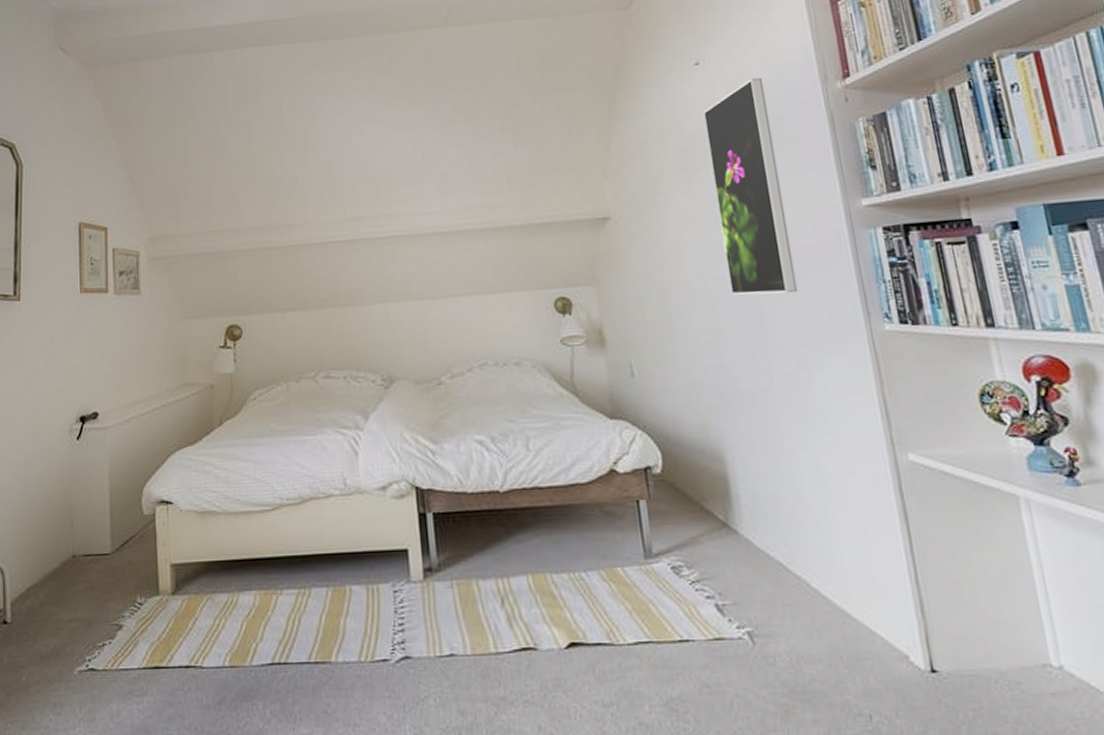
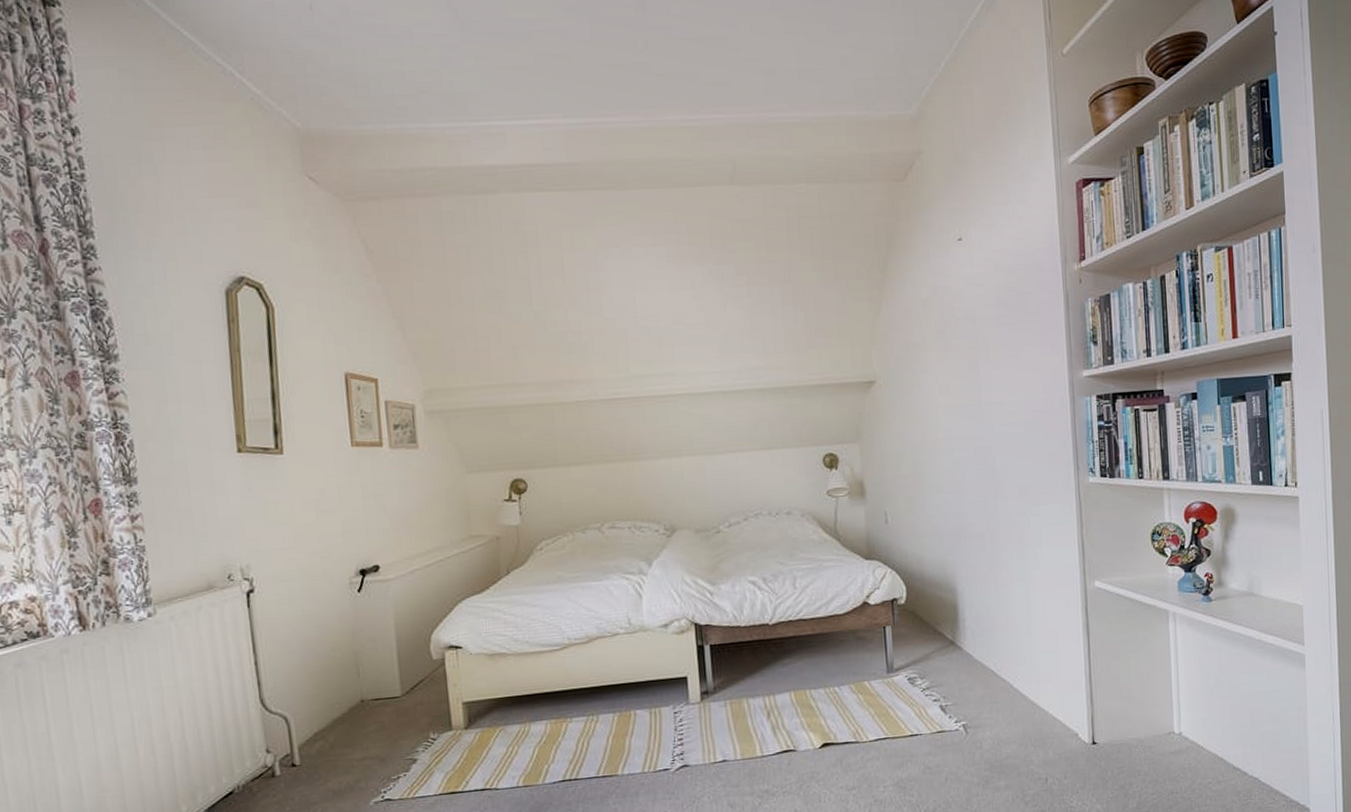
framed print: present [703,77,798,295] -> none [962,256,1026,452]

